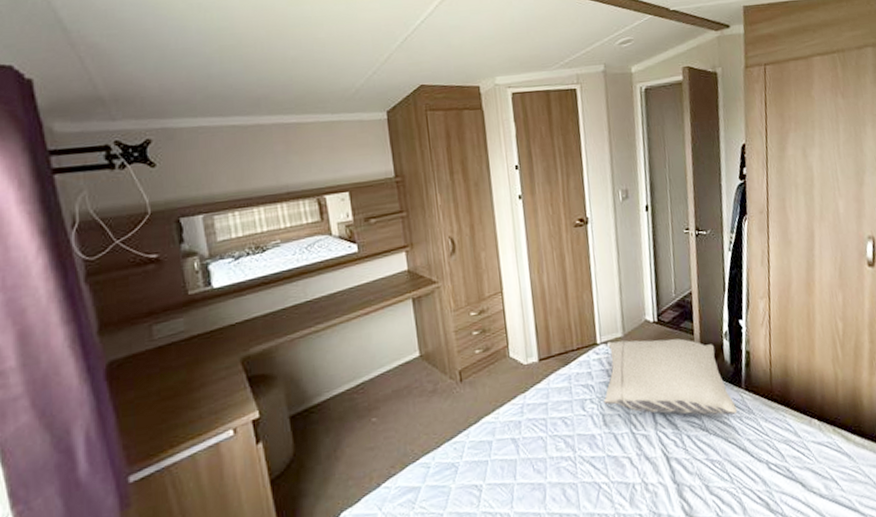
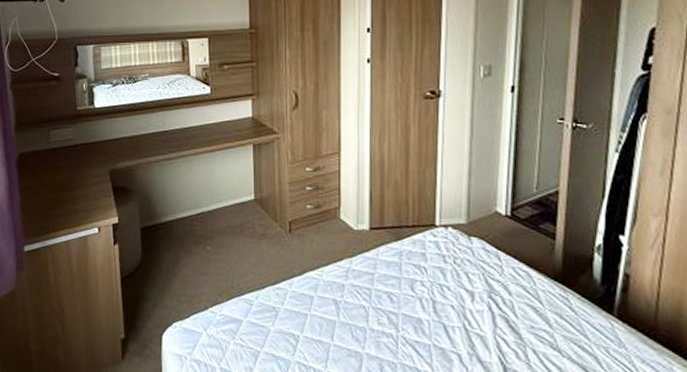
pillow: present [604,338,737,415] -> none [436,226,602,343]

